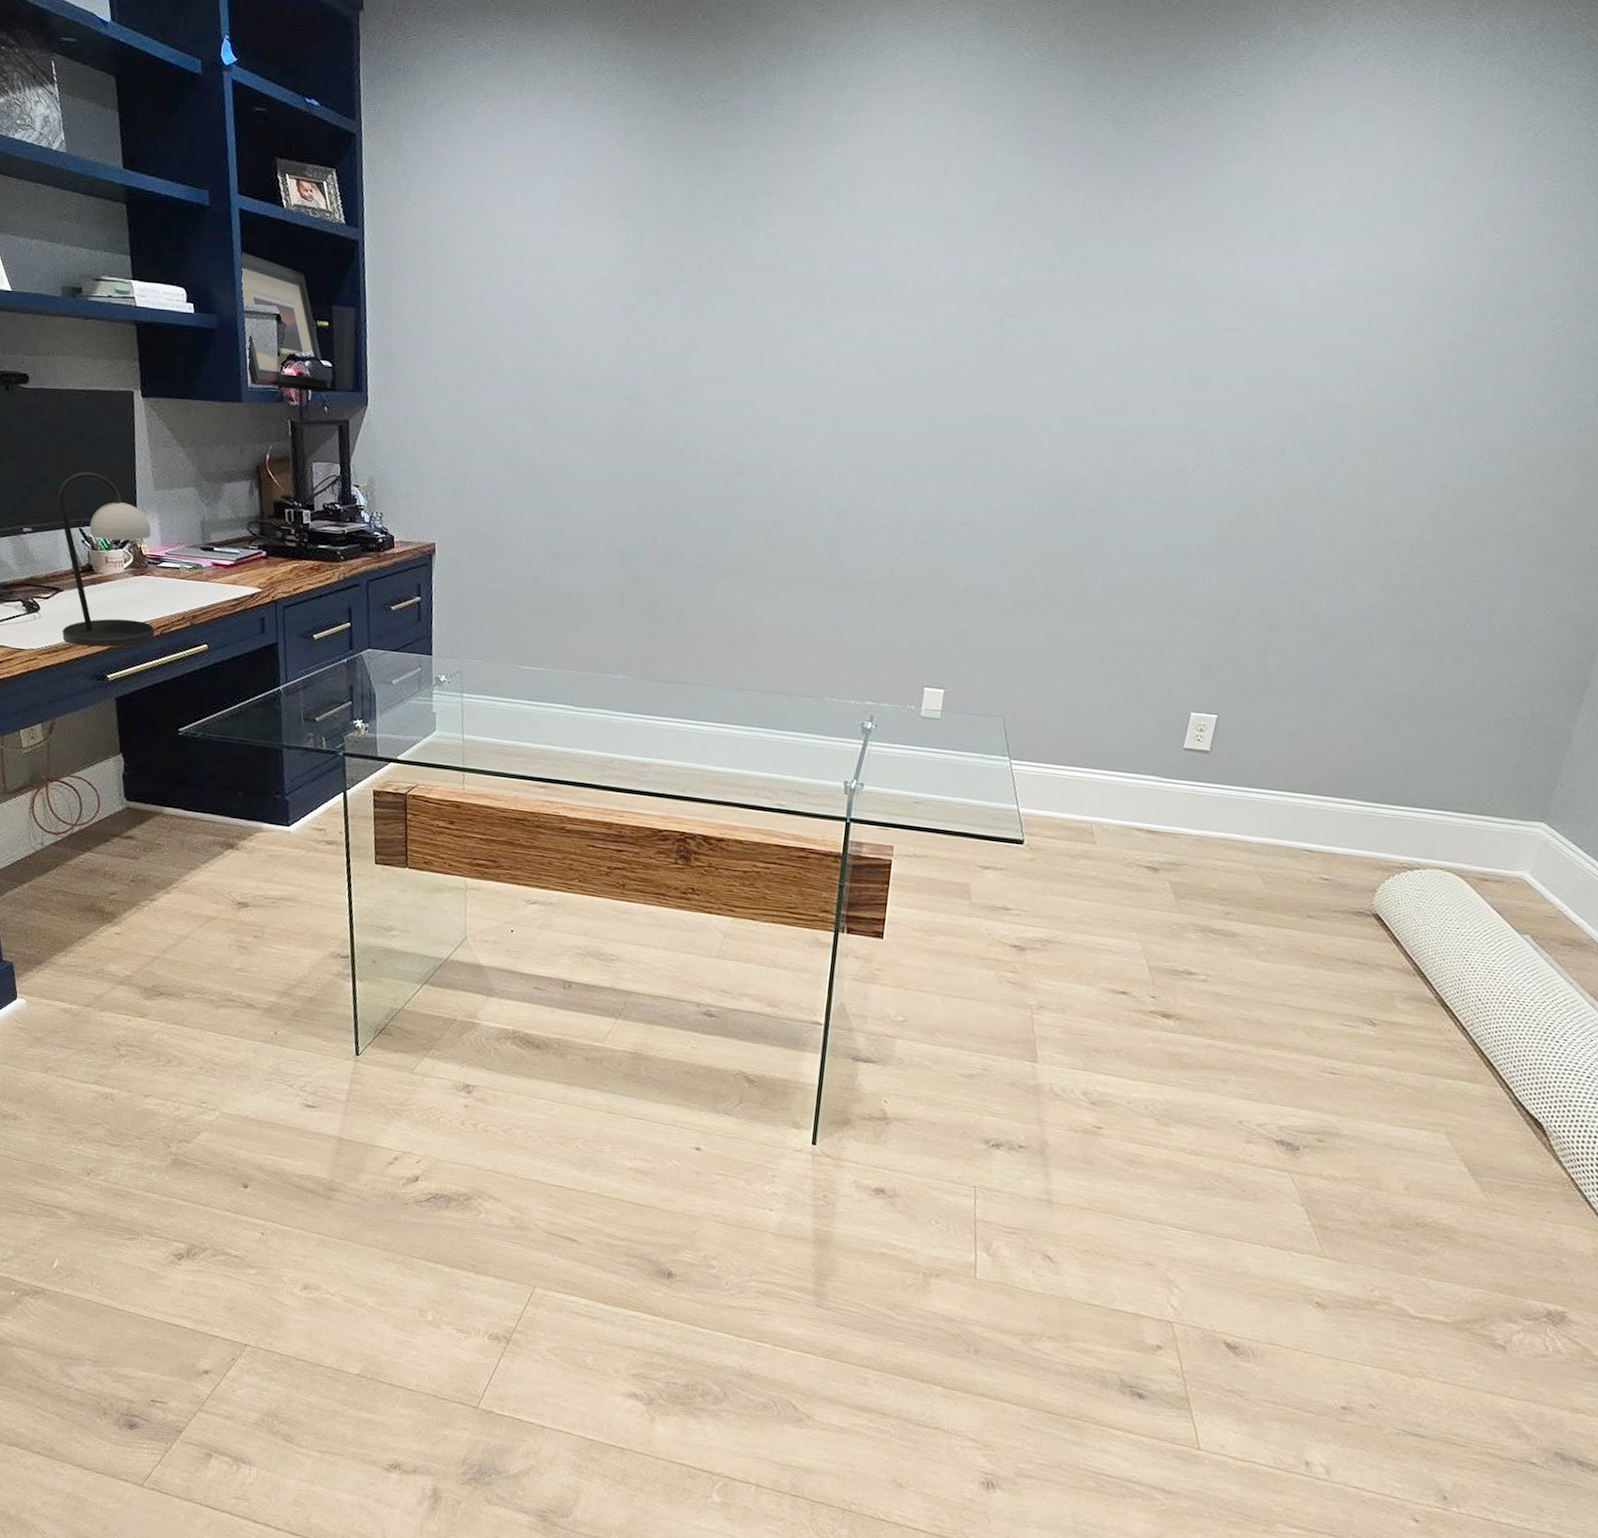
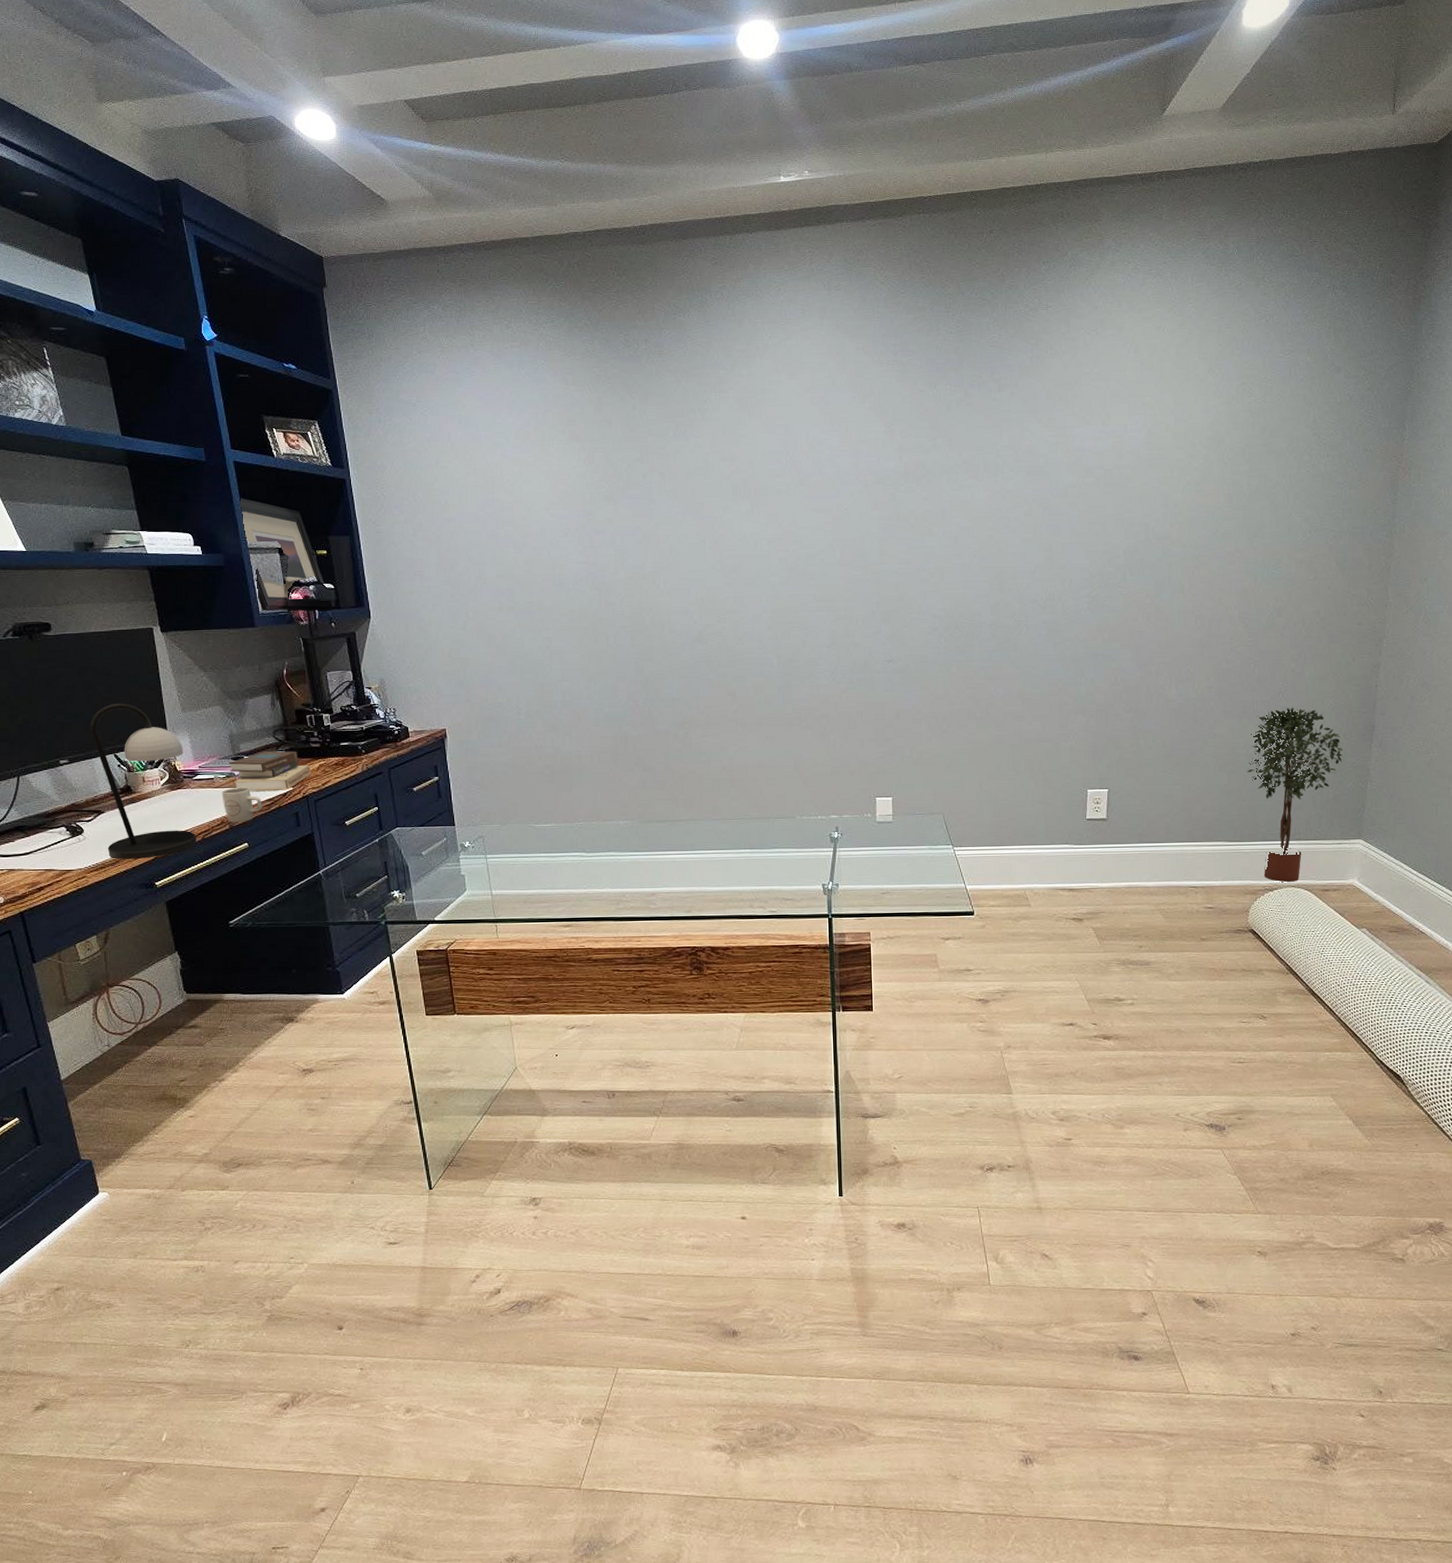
mug: none [186,581,228,621] -> present [222,787,262,823]
books: none [197,543,284,591] -> present [229,750,312,791]
potted tree: none [1403,642,1540,864] -> present [1247,706,1343,883]

